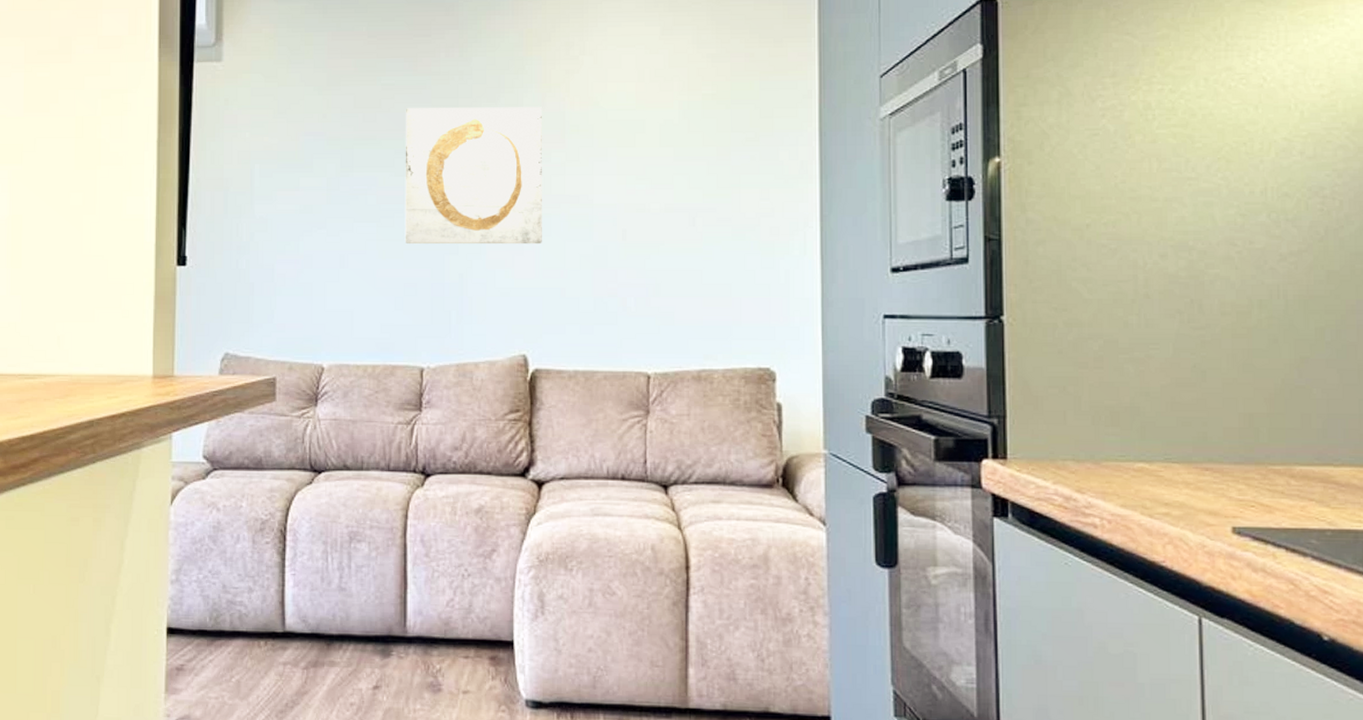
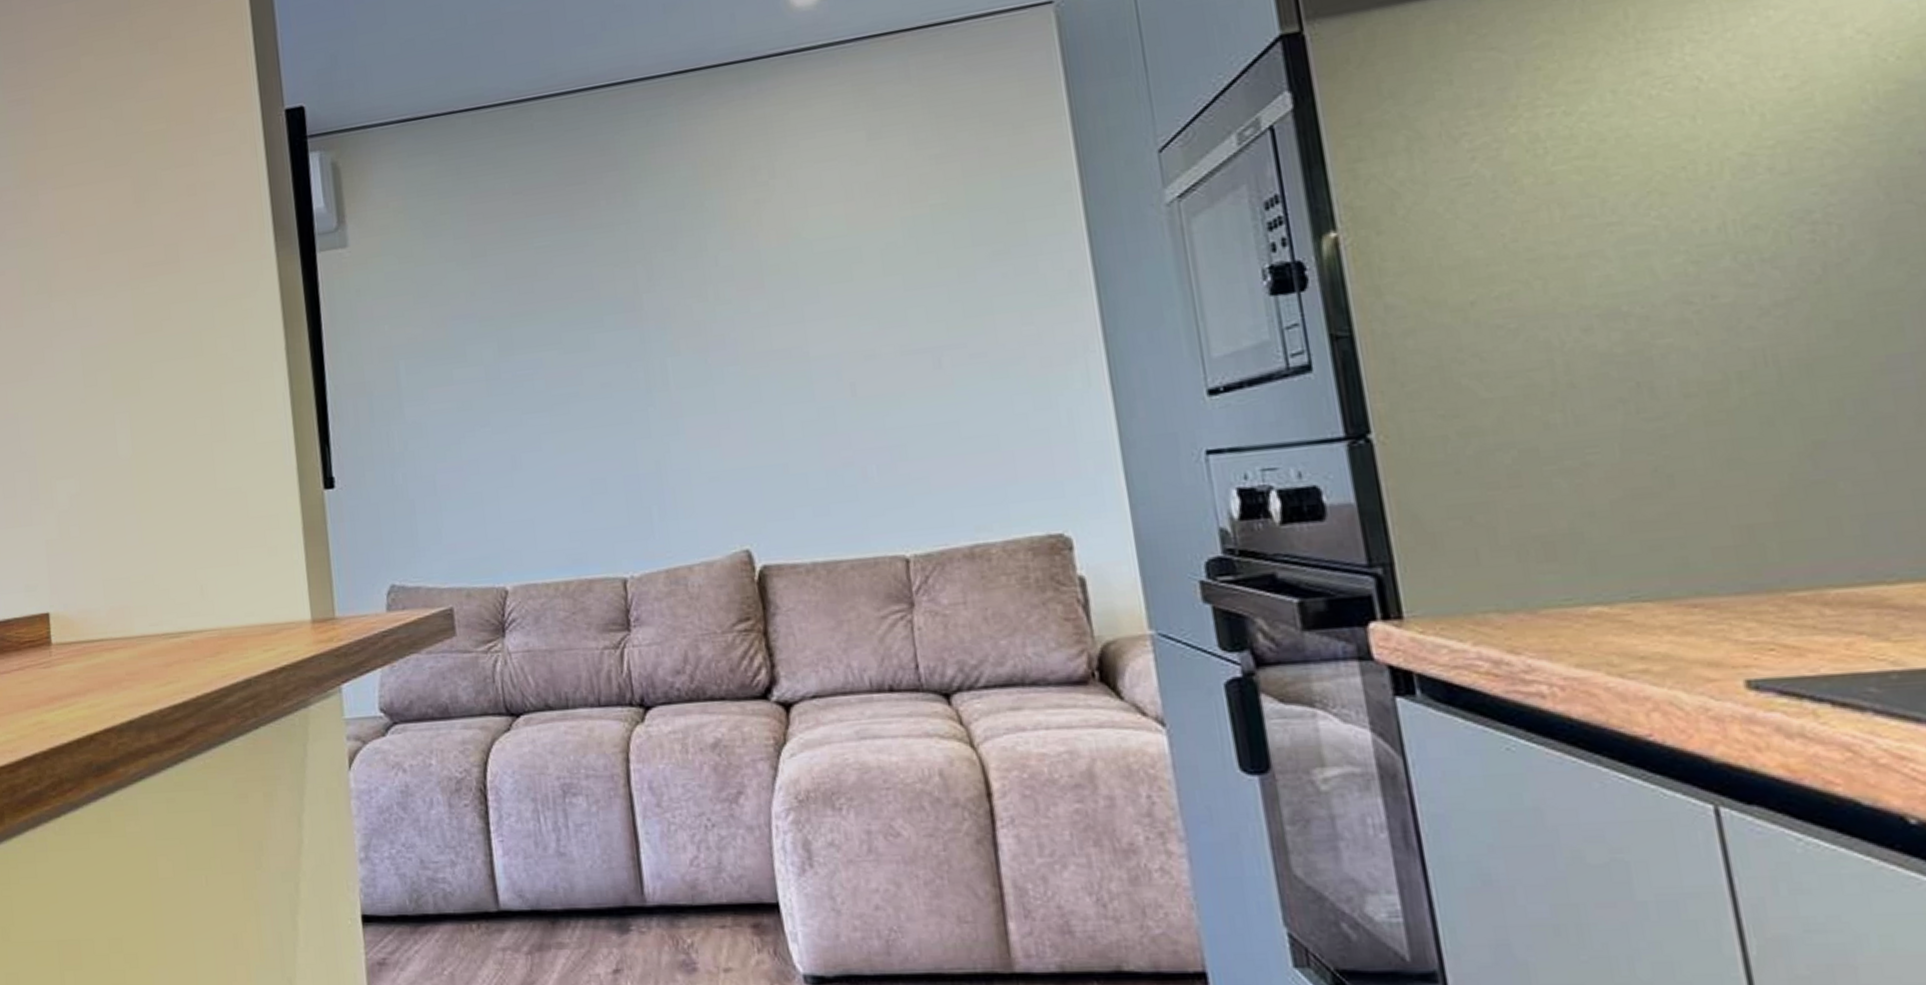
wall art: present [405,107,542,245] -> none [567,248,752,433]

